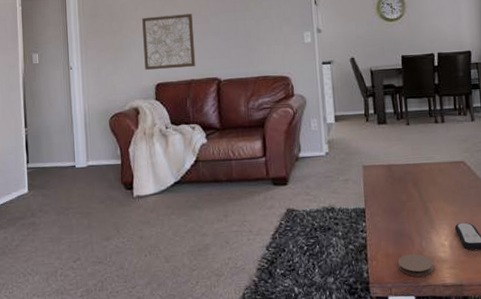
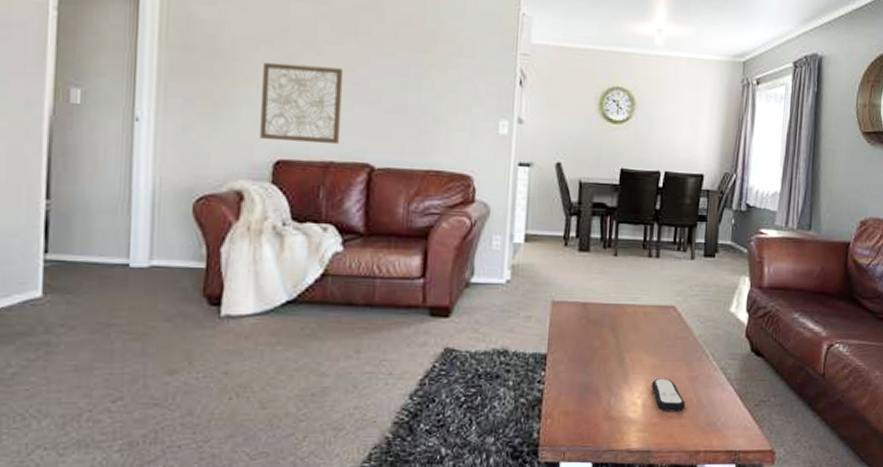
coaster: present [398,254,434,277] -> none [578,412,620,439]

